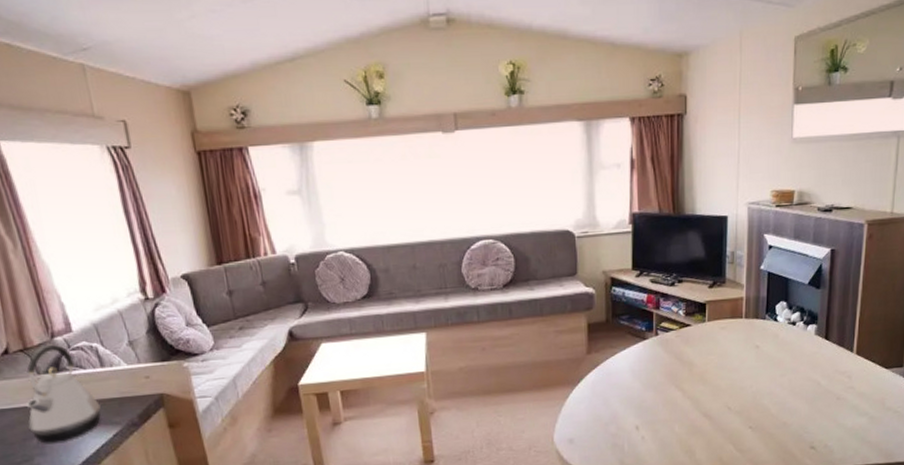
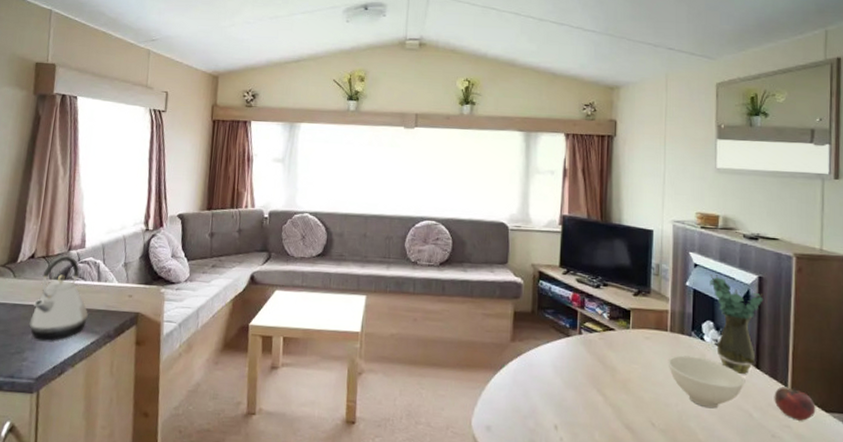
bowl: none [743,338,815,385] -> present [667,355,746,409]
vase: none [784,254,835,347] -> present [710,274,763,374]
fruit: none [840,351,877,381] -> present [774,386,816,421]

